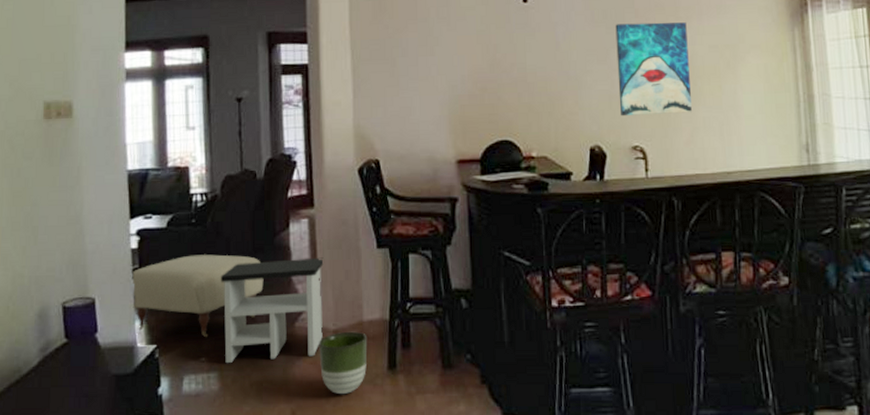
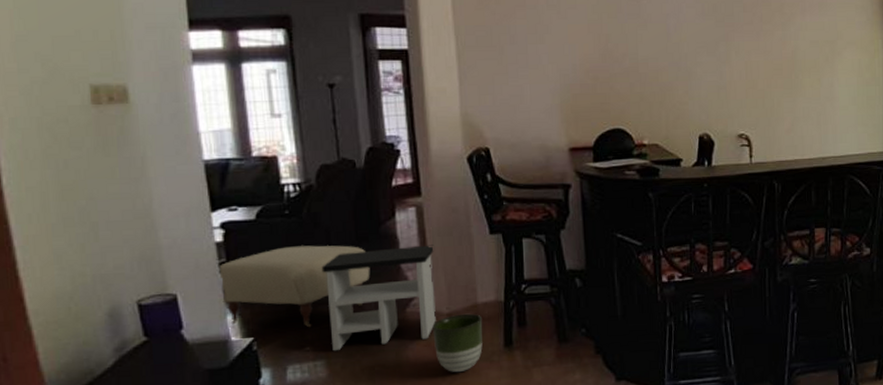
wall art: present [615,22,692,117] -> none [724,17,793,107]

